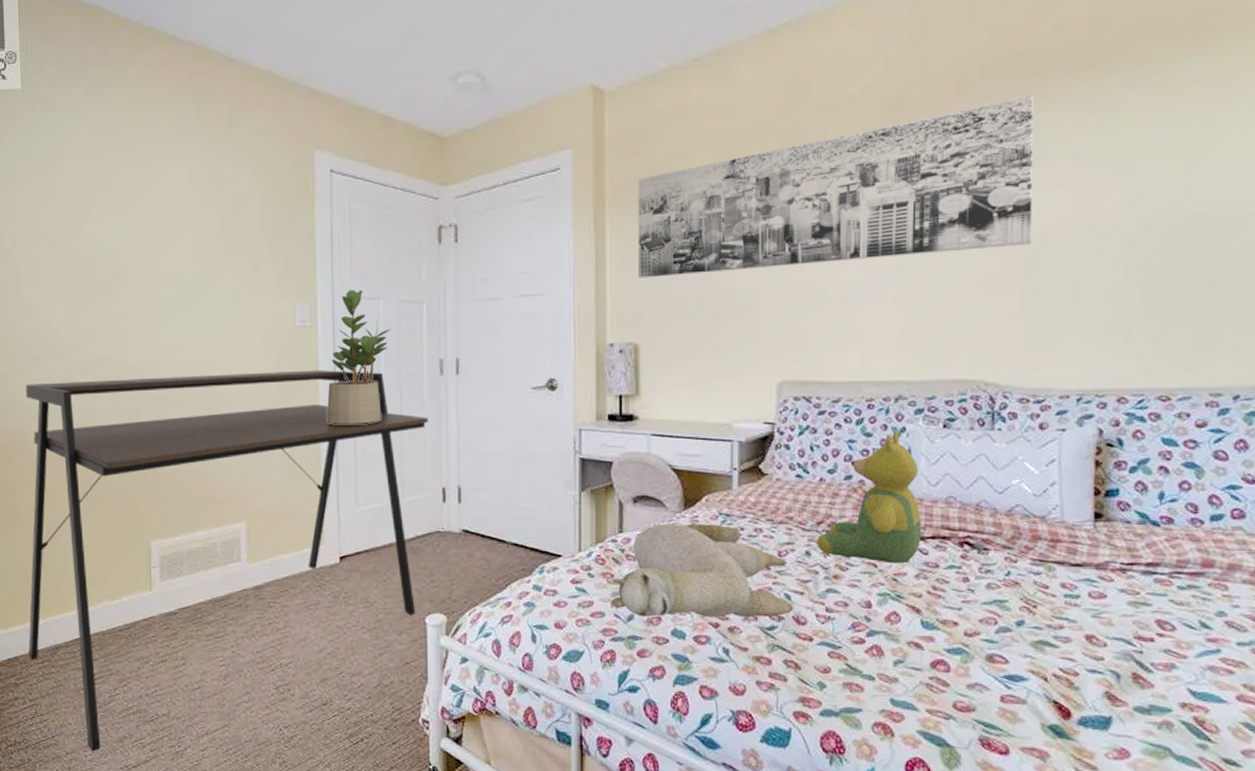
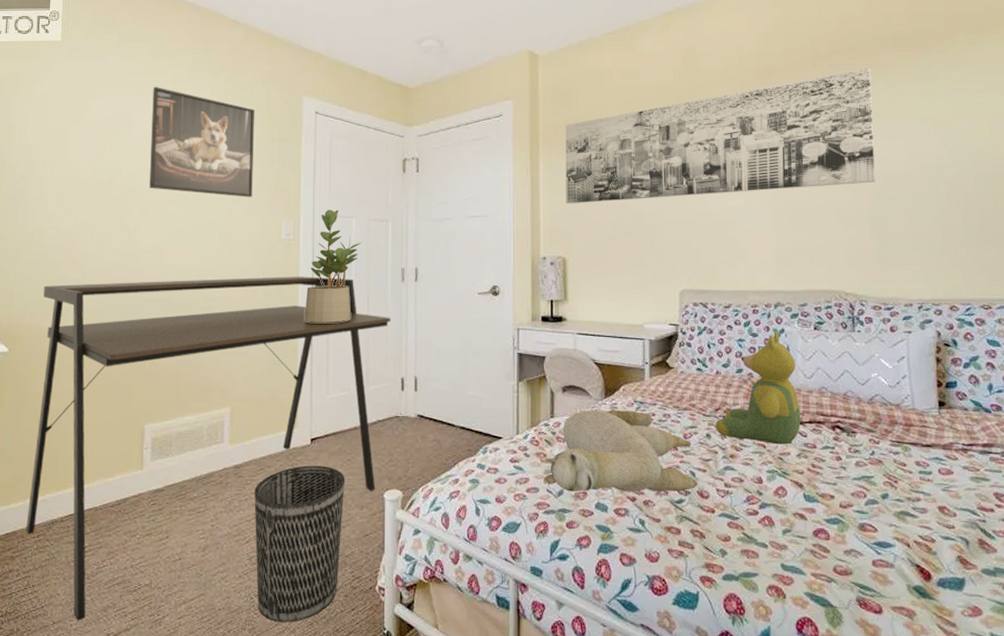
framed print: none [134,142,259,277] -> present [148,86,255,198]
wastebasket: none [278,586,381,756] -> present [254,465,345,622]

